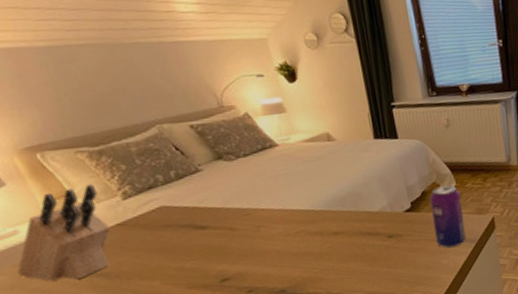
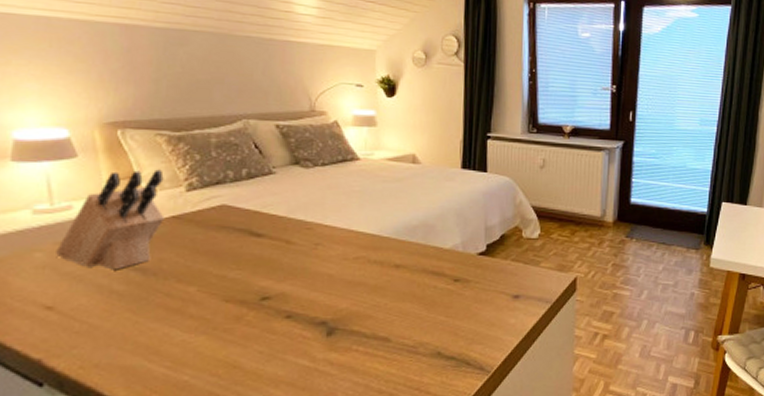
beverage can: present [430,185,466,249] -> none [507,232,543,306]

